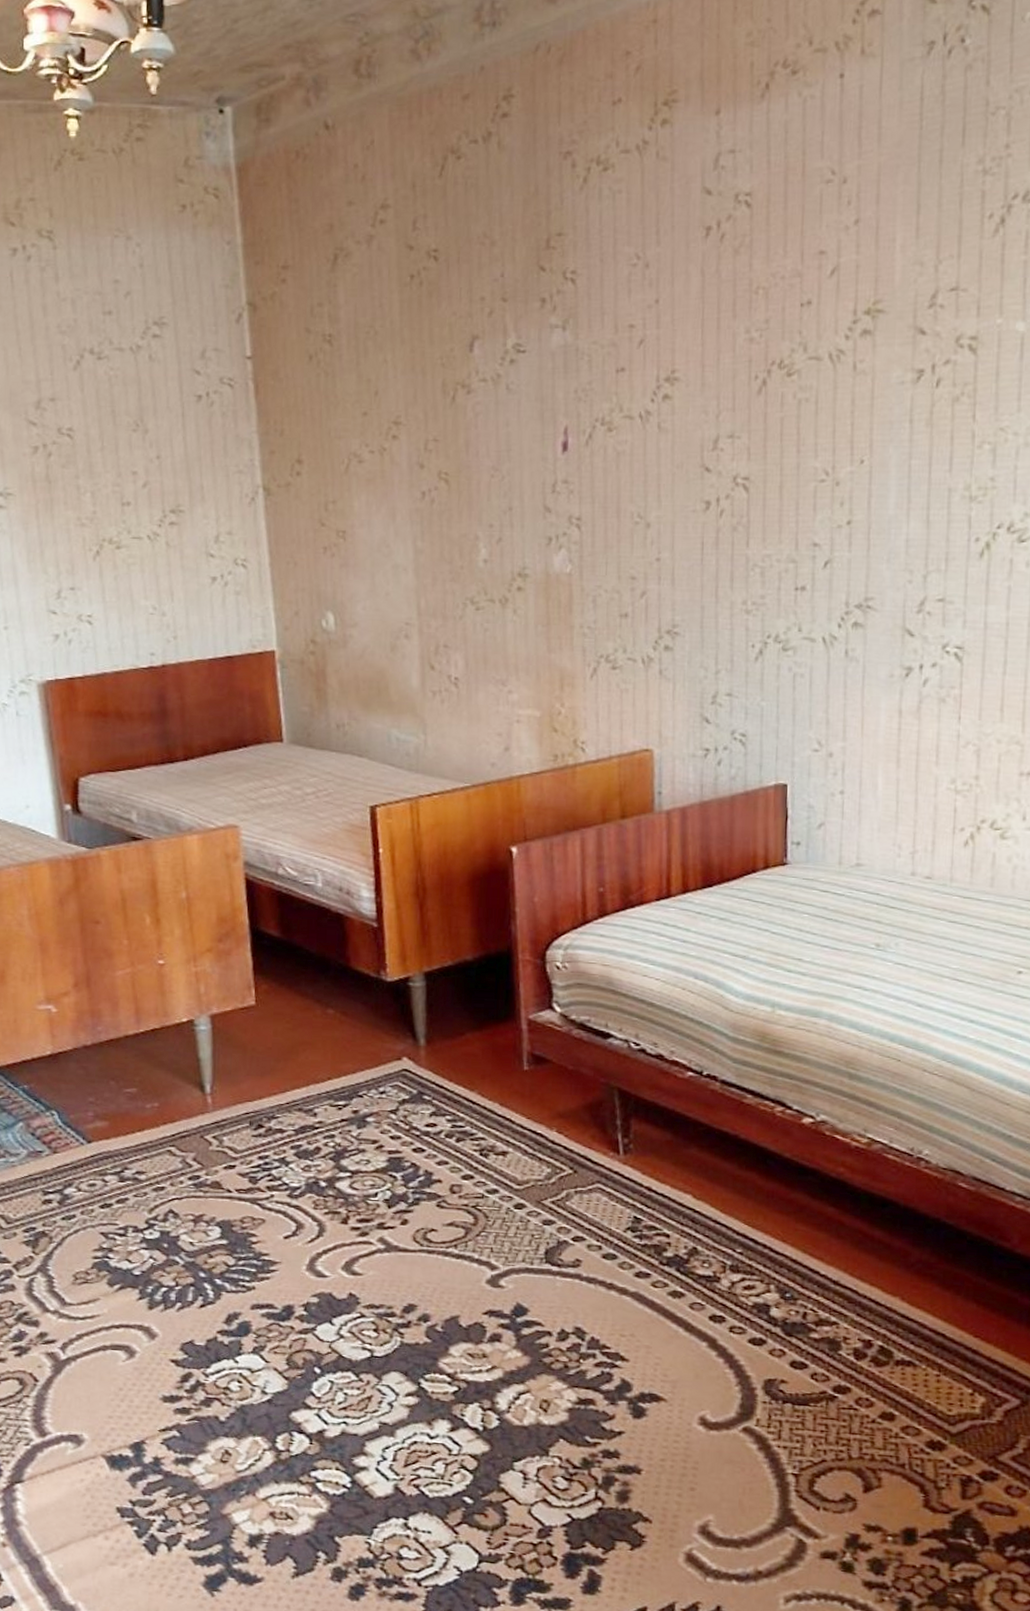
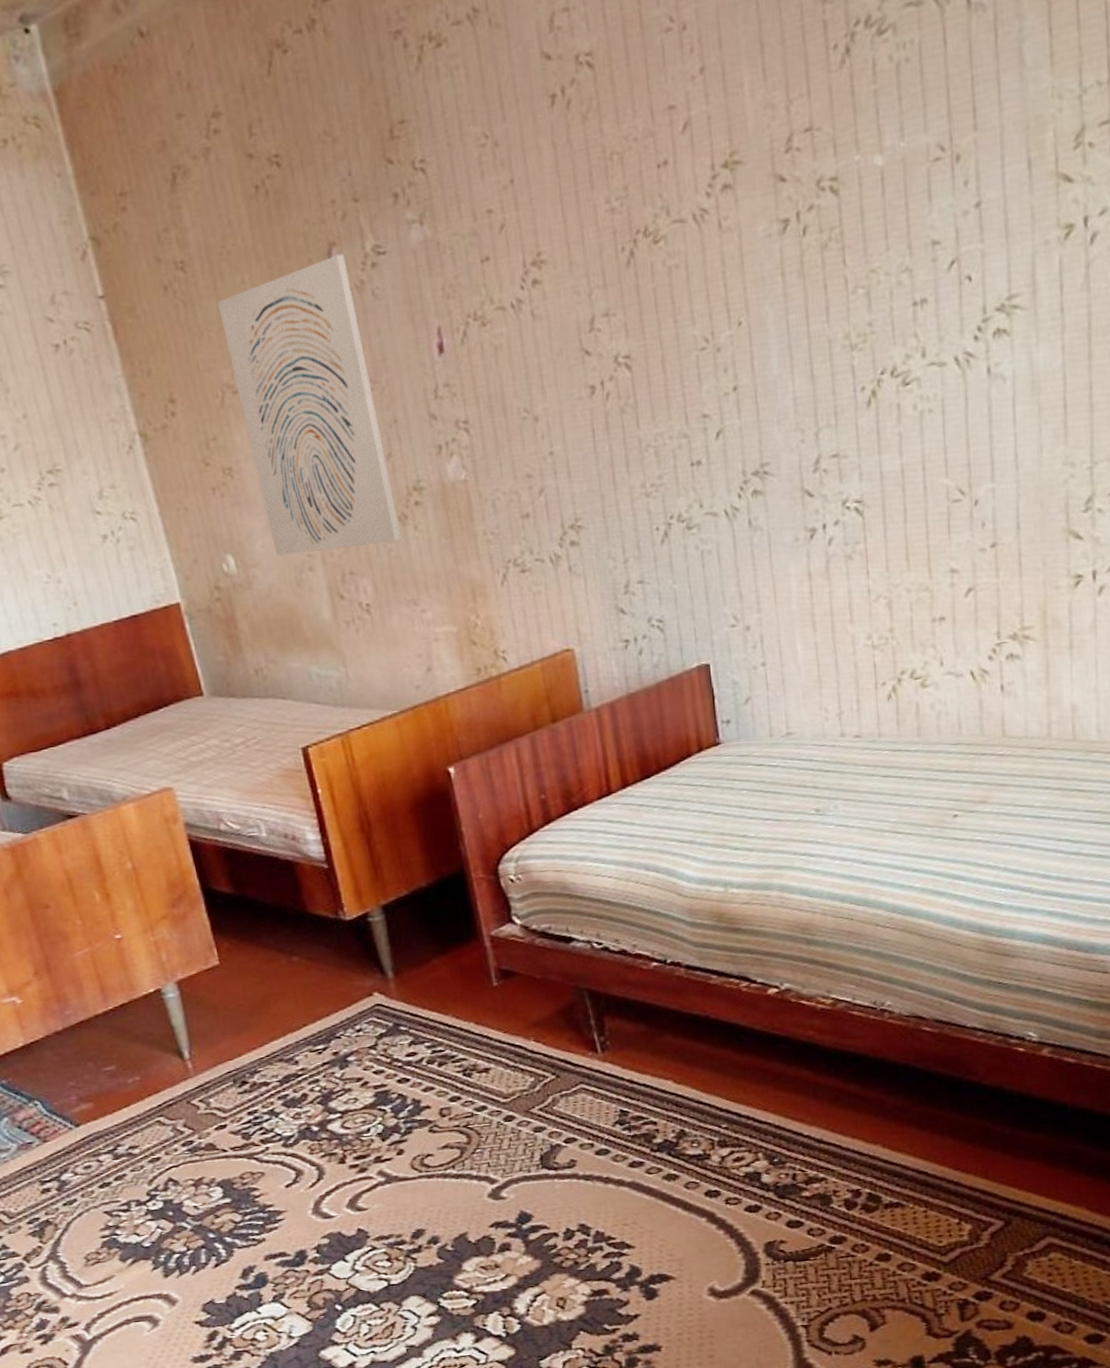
wall art: none [357,347,500,622] -> present [217,254,402,556]

